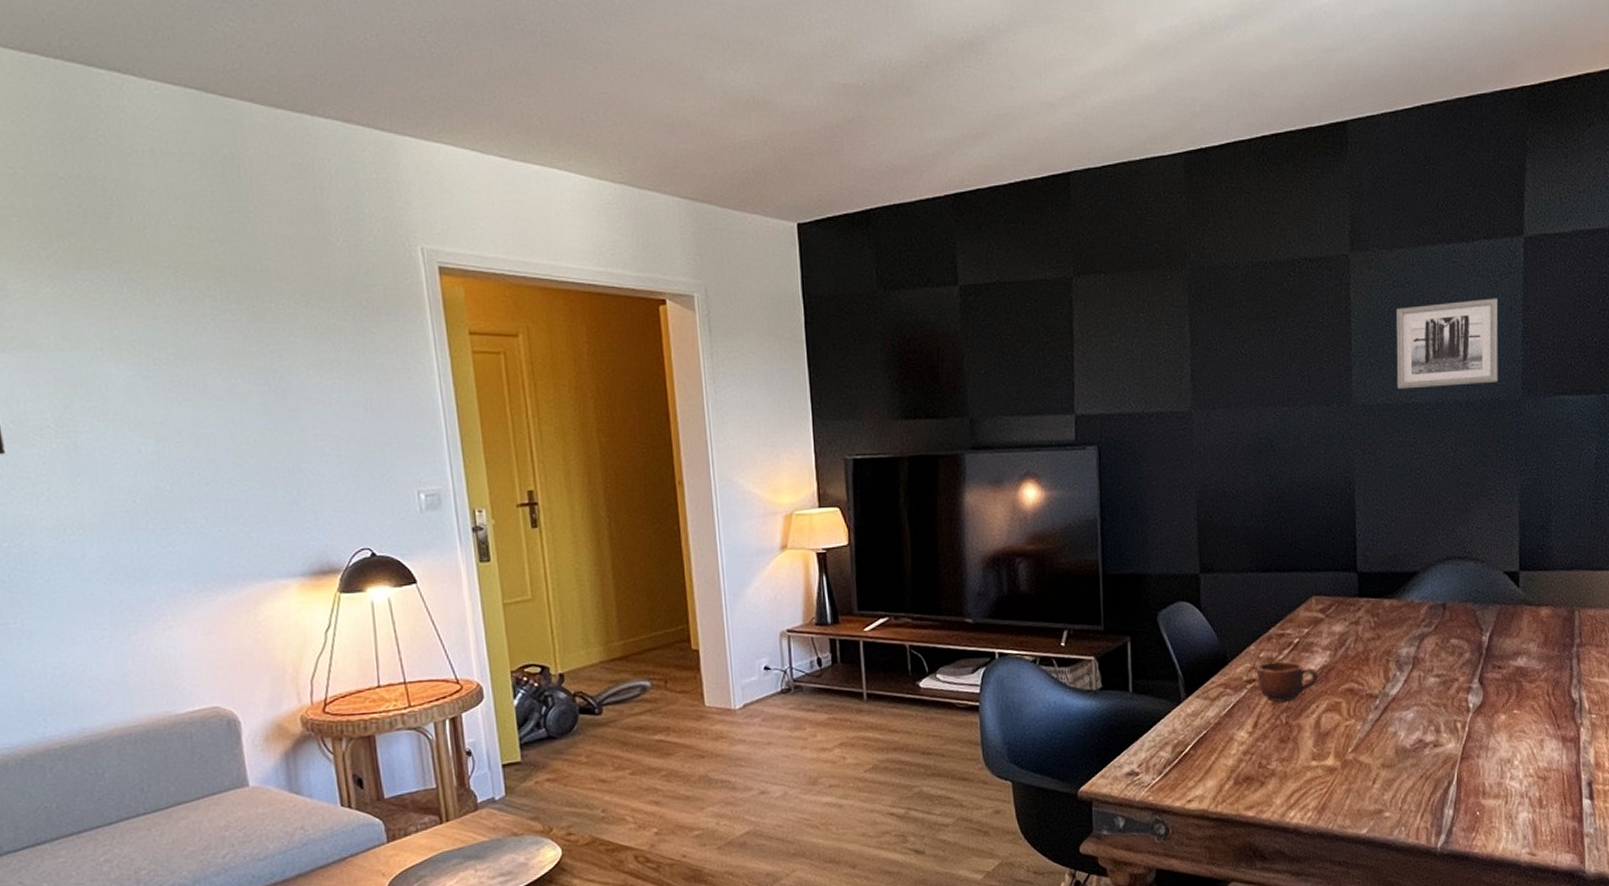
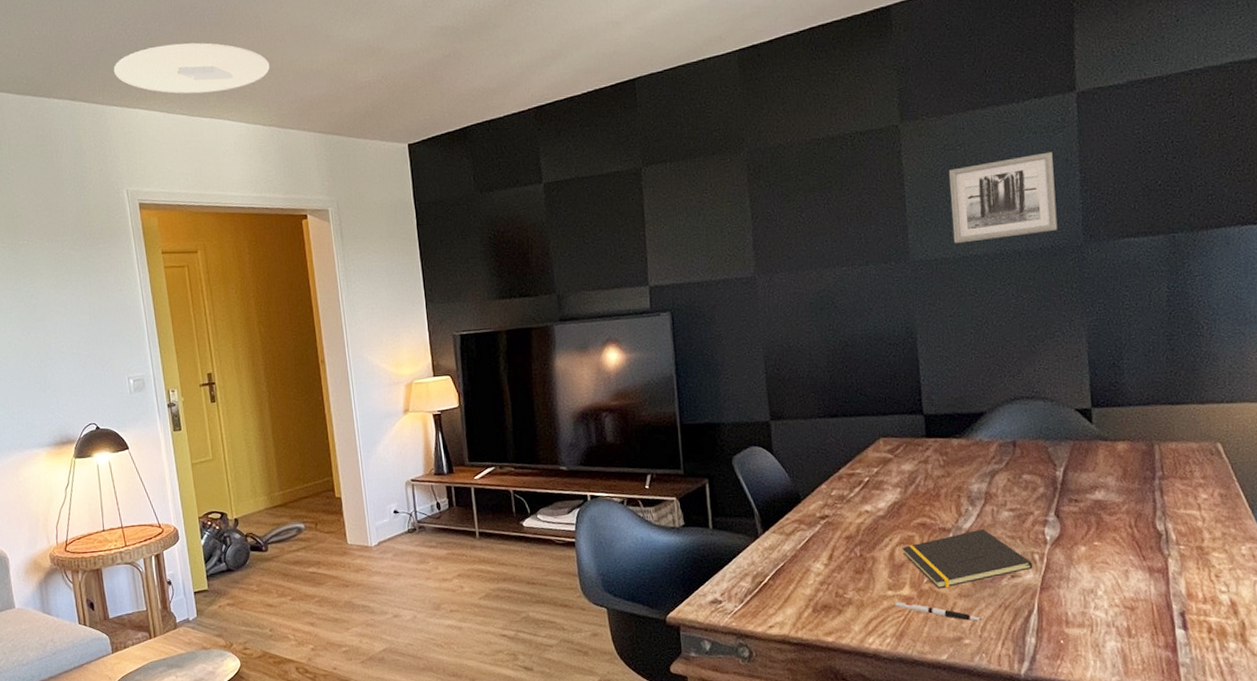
ceiling light: none [406,63,623,132] -> present [113,42,270,94]
mug: present [1257,661,1318,702] -> none [829,498,890,536]
pen: none [1317,773,1404,793] -> present [894,602,983,621]
notepad: none [1328,696,1455,759] -> present [902,529,1033,589]

